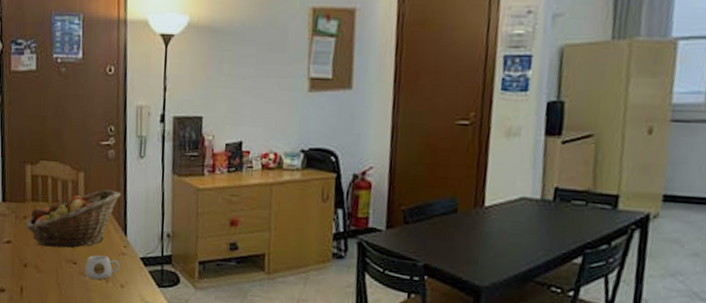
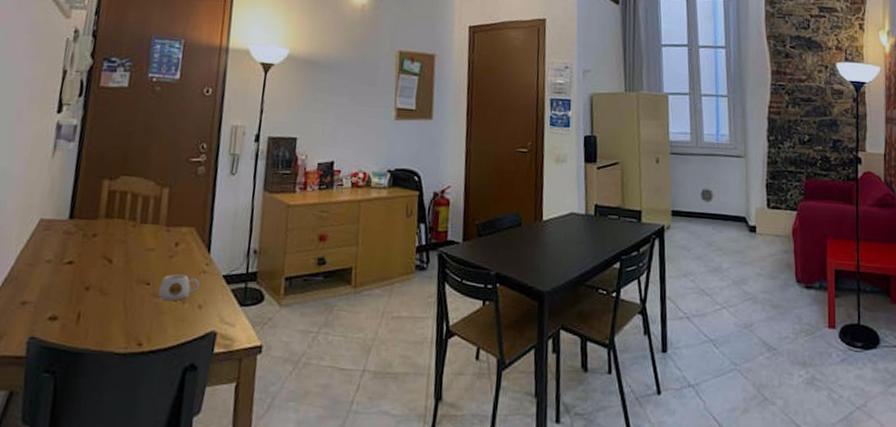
fruit basket: present [26,189,122,248] -> none [95,205,209,268]

